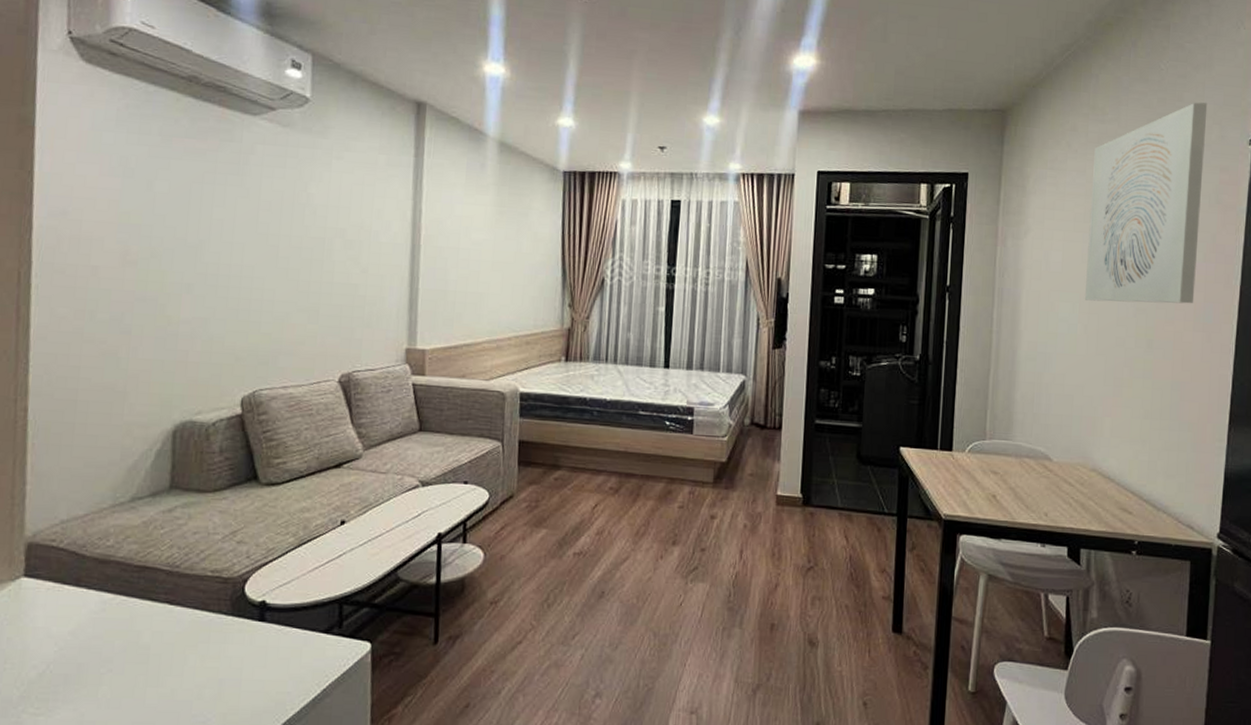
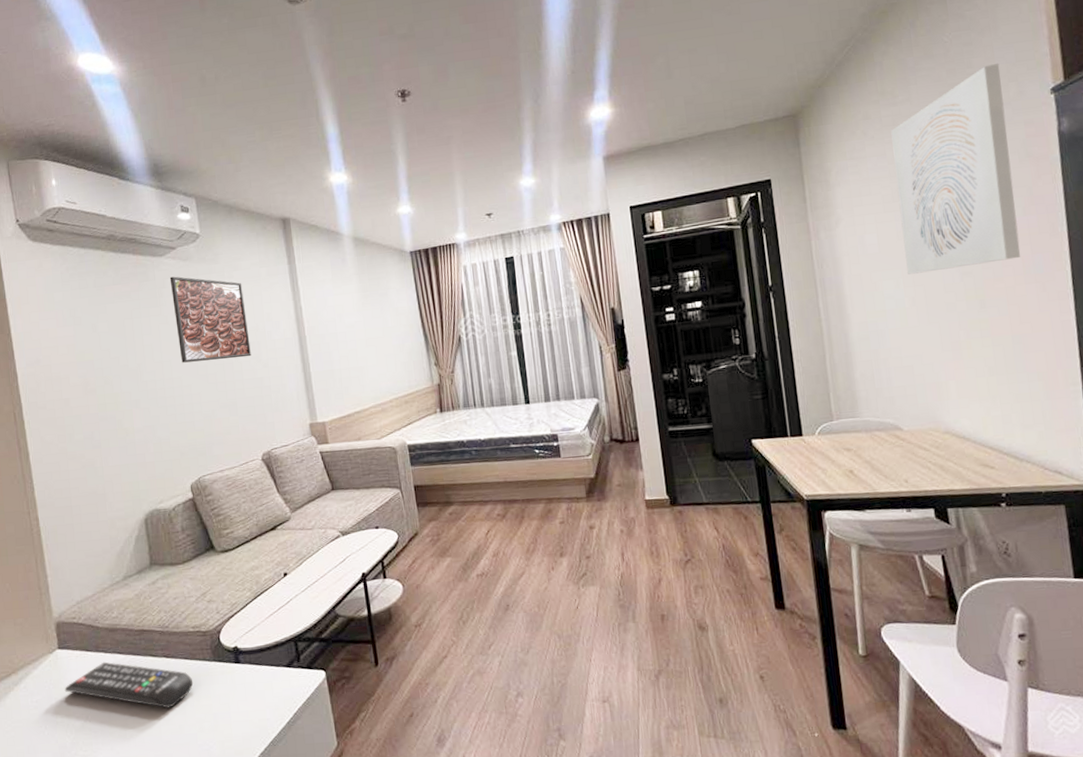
remote control: none [23,599,200,667] -> present [64,661,194,708]
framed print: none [257,142,353,257] -> present [169,276,251,363]

